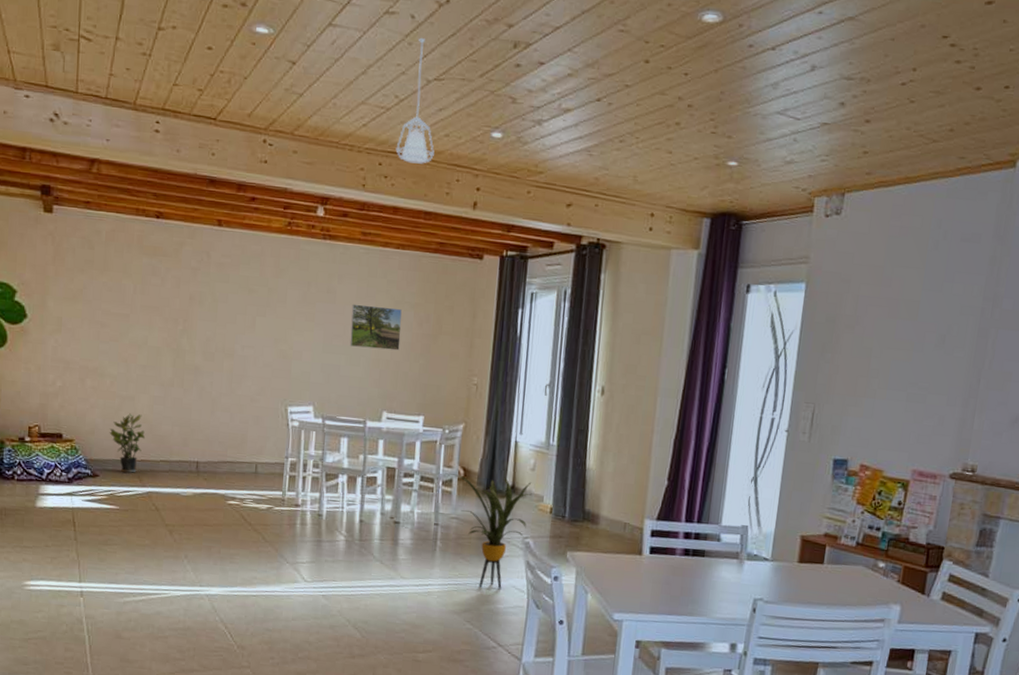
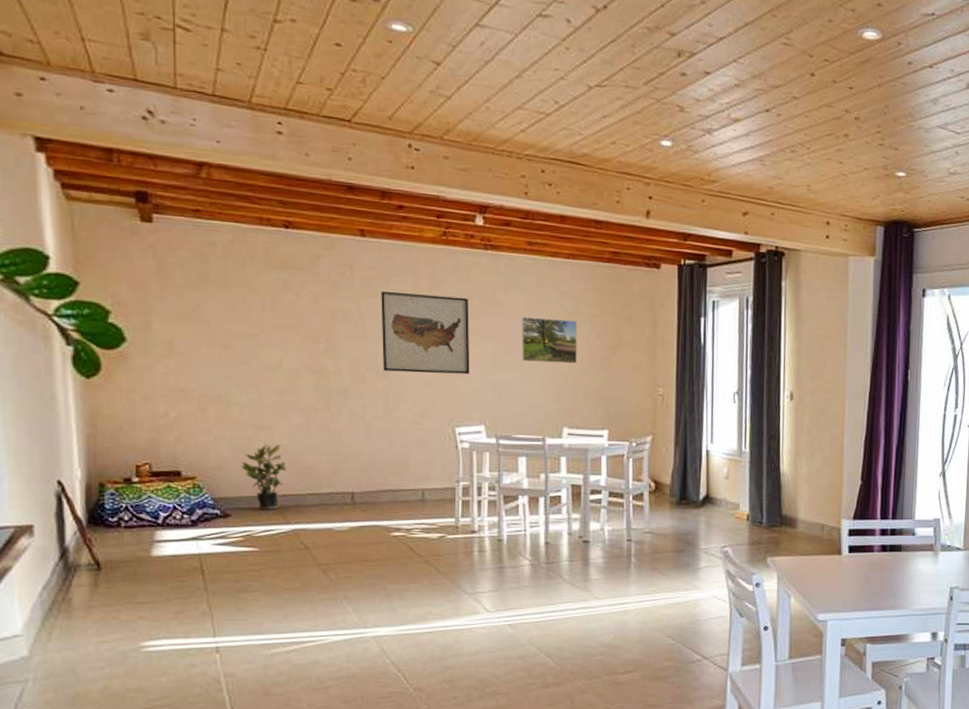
wall art: none [229,278,307,357] -> present [381,292,470,375]
pendant lamp: present [395,37,435,164] -> none [559,42,601,172]
house plant: present [450,474,532,589] -> none [640,487,727,600]

